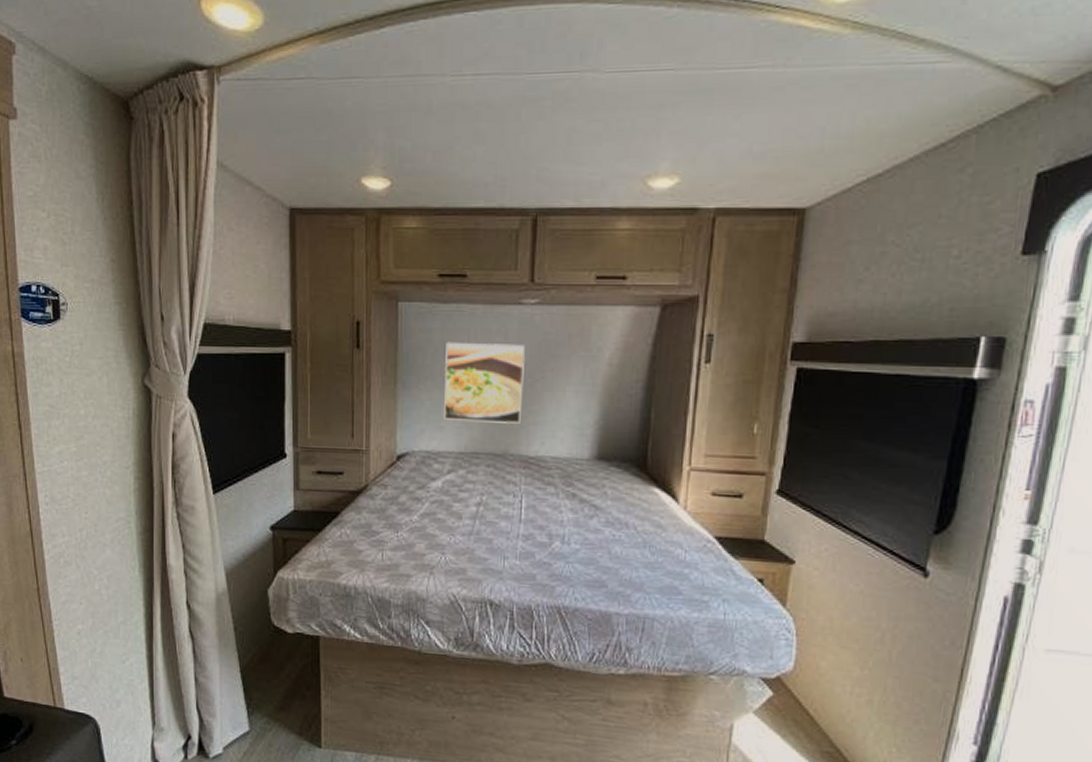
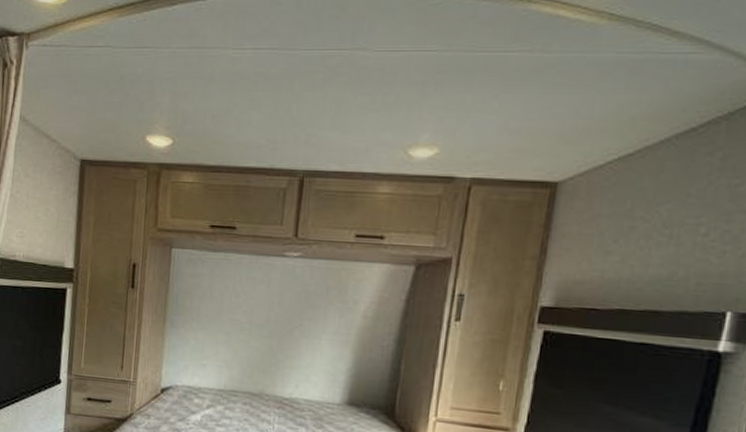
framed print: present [444,341,525,424] -> none [207,287,286,367]

